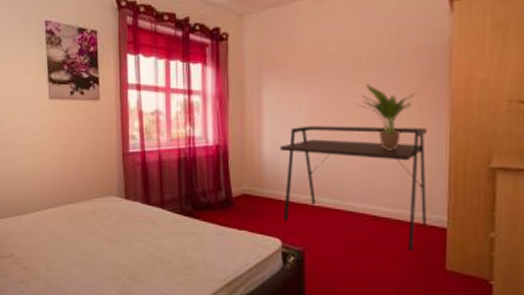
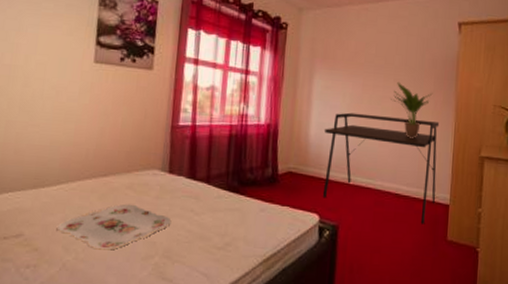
serving tray: none [38,228,133,270] -> present [56,203,172,250]

